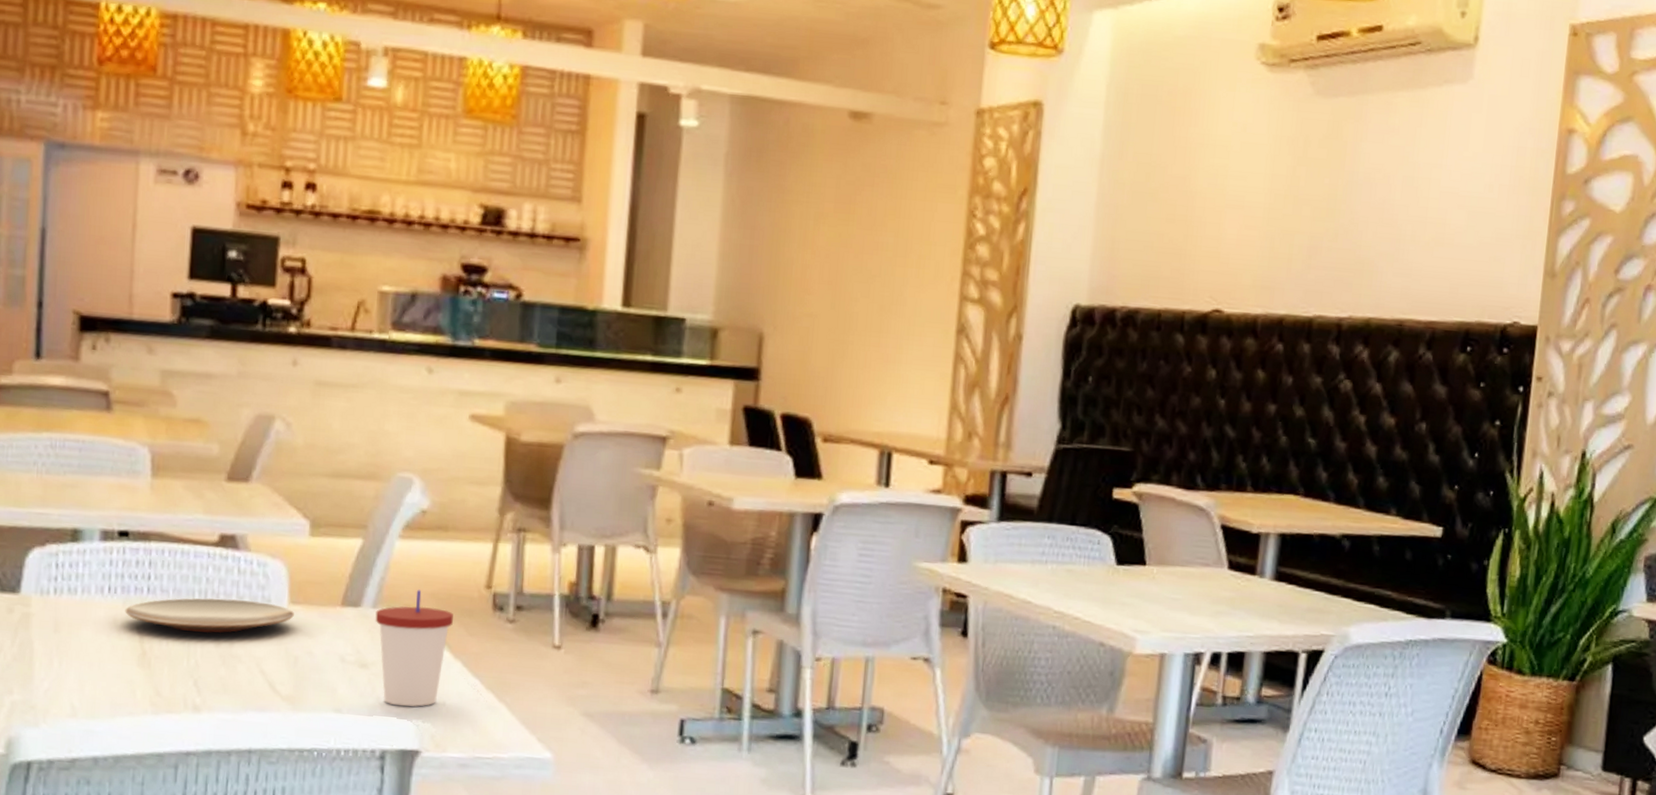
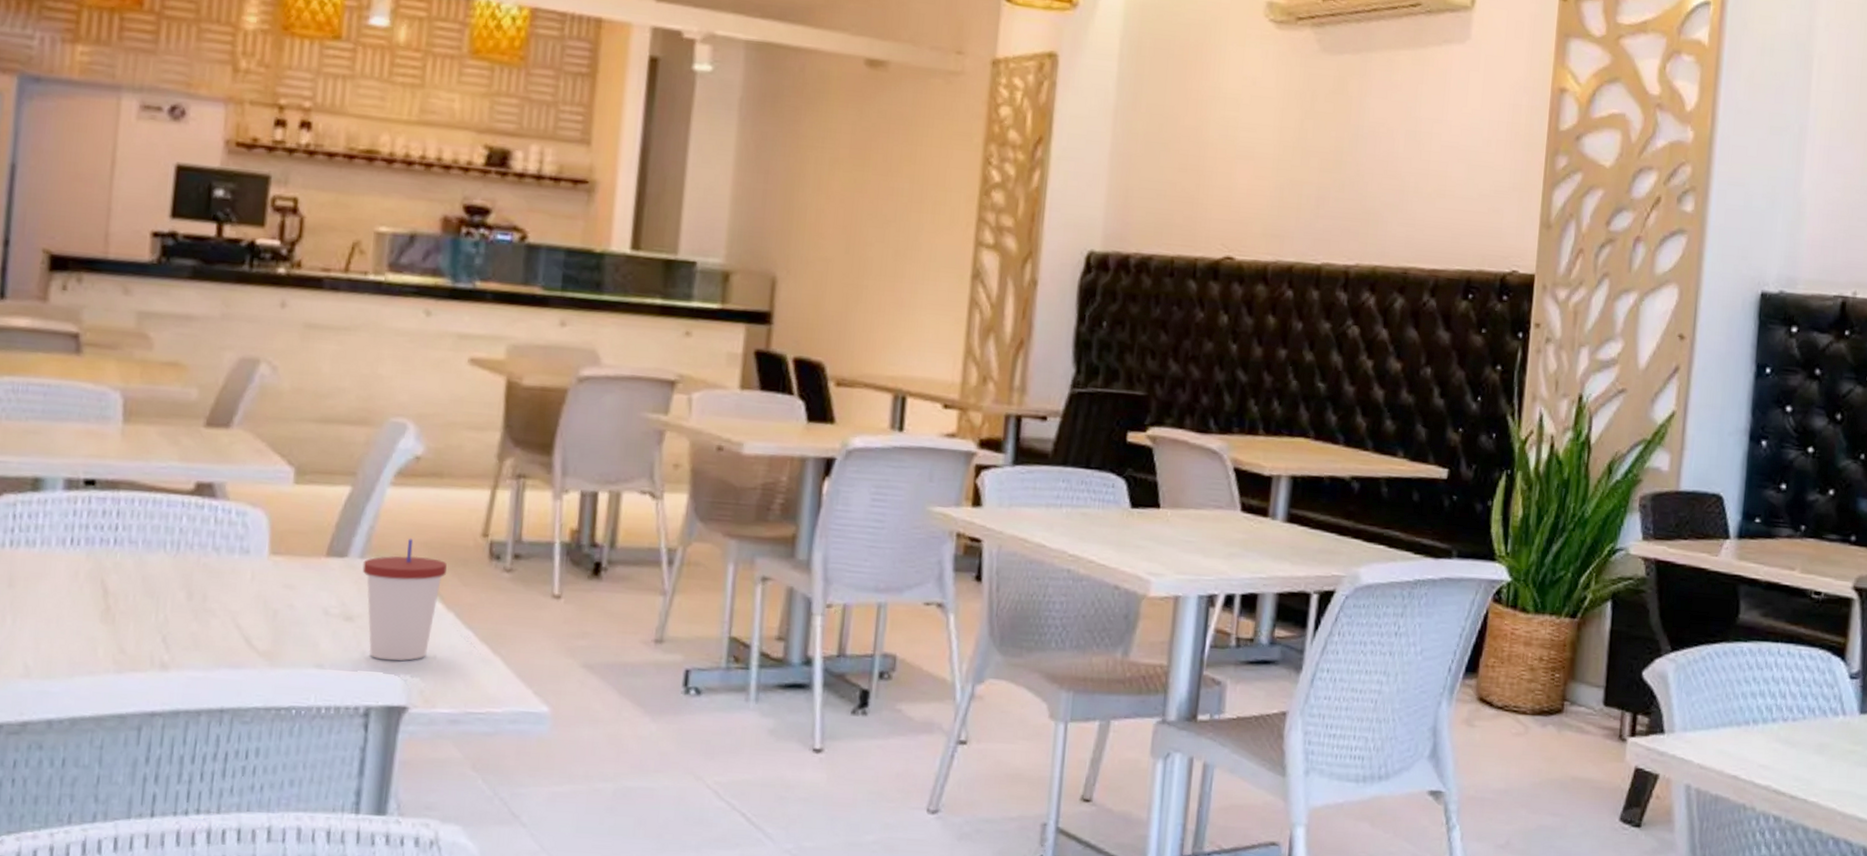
plate: present [125,597,294,633] -> none [88,549,275,586]

